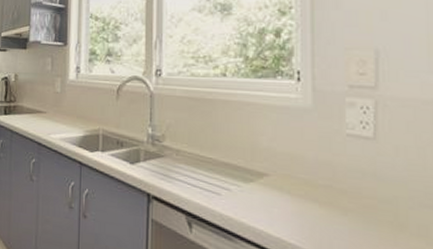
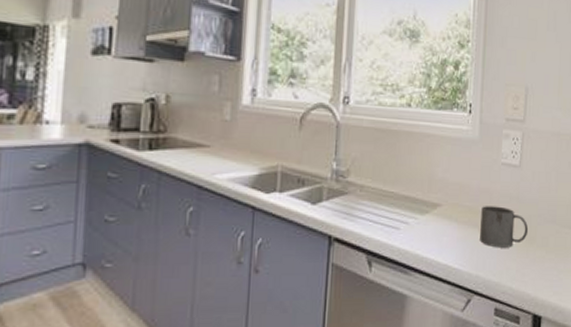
mug: none [322,180,395,231] -> present [480,206,529,248]

